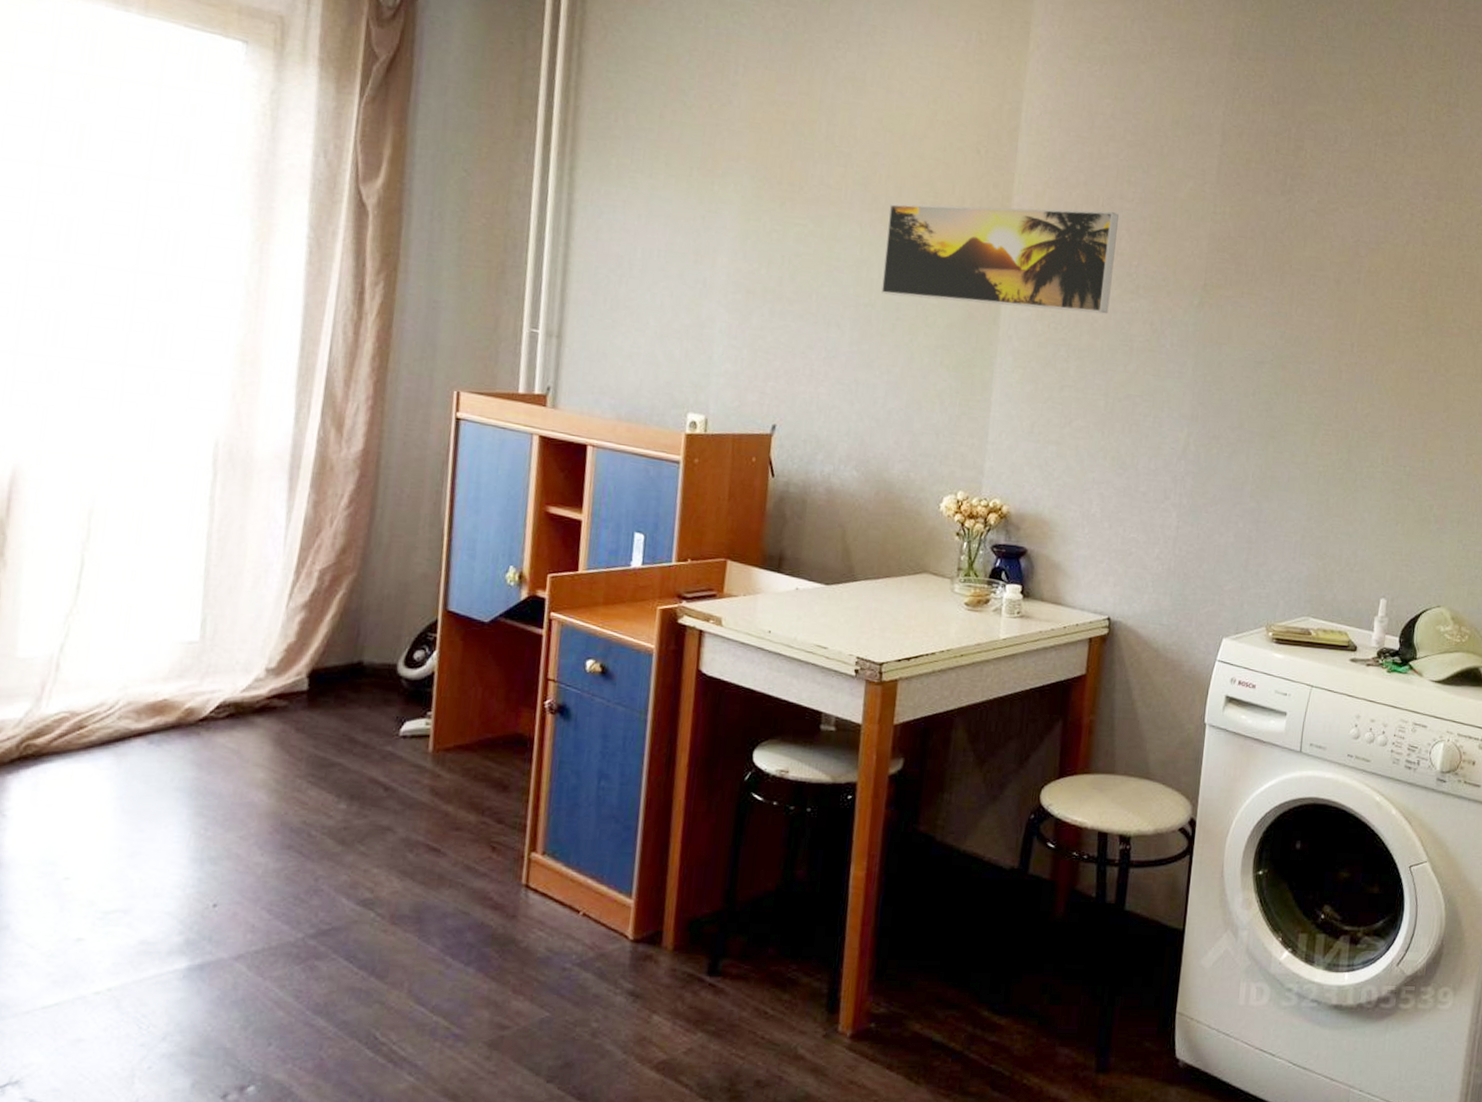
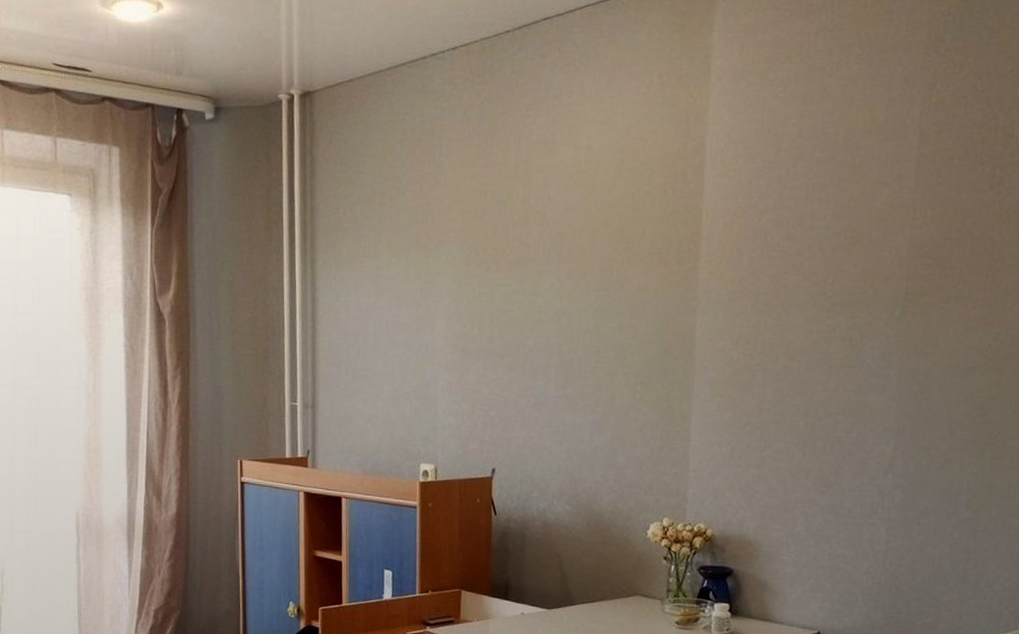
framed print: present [881,203,1119,314] -> none [581,232,811,340]

